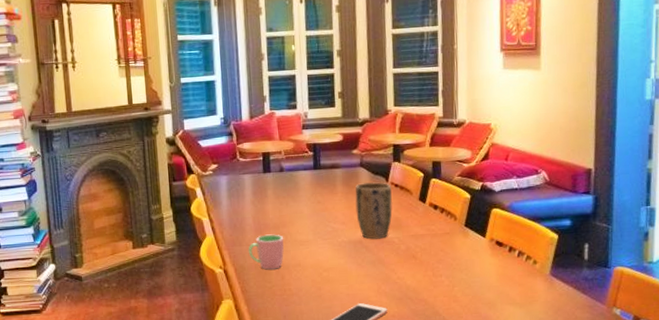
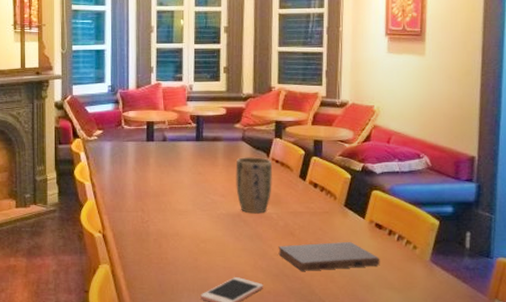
cup: present [248,234,284,270] -> none [127,202,164,237]
book: none [401,260,502,293] -> present [278,241,380,271]

